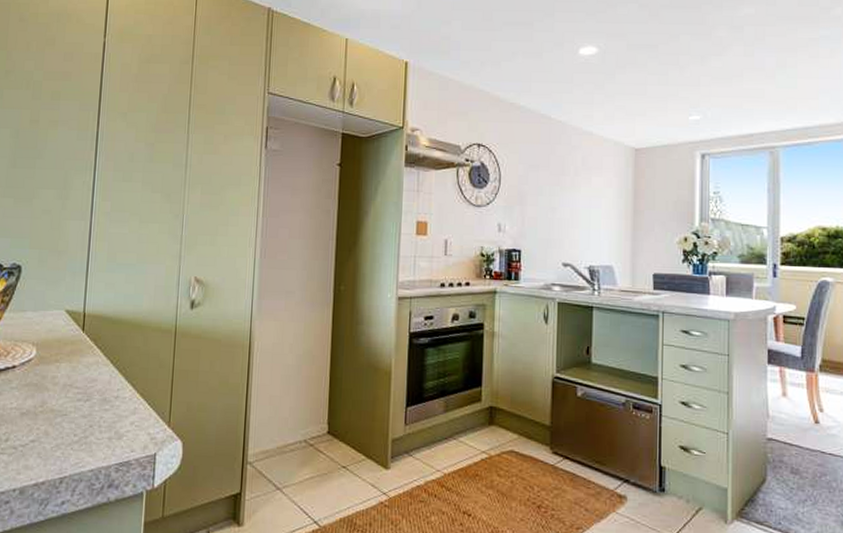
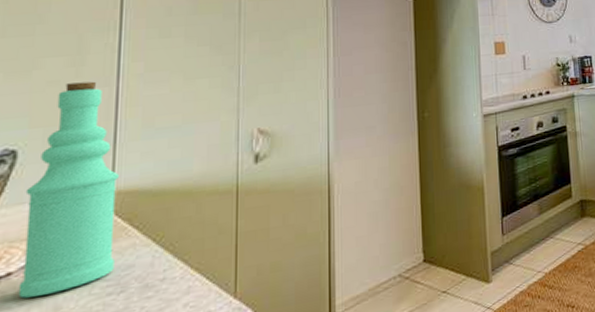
bottle: none [19,214,90,390] -> present [18,81,120,299]

